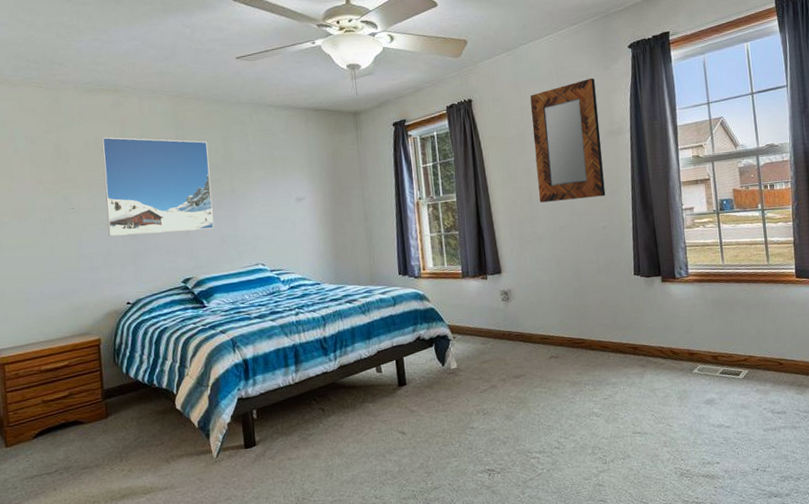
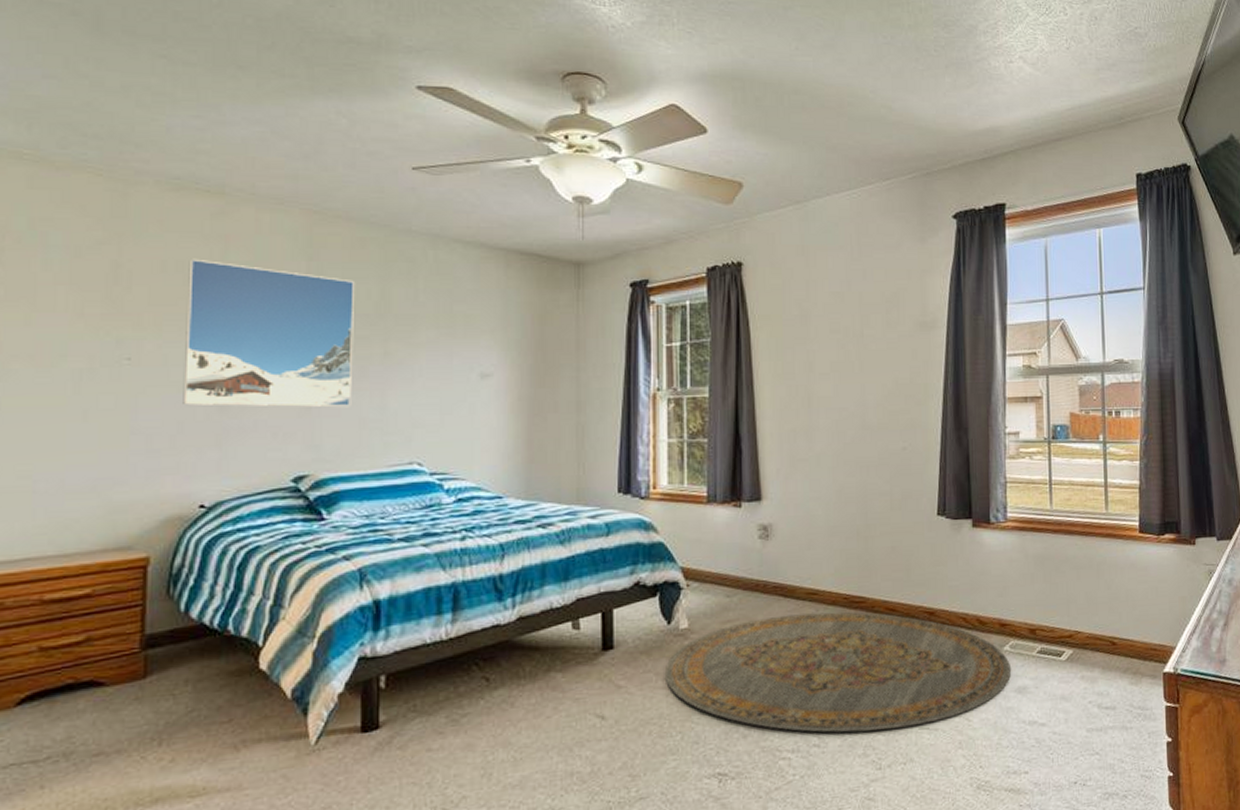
rug: none [443,350,701,439] -> present [664,612,1012,733]
home mirror: present [530,77,606,203] -> none [820,251,909,409]

